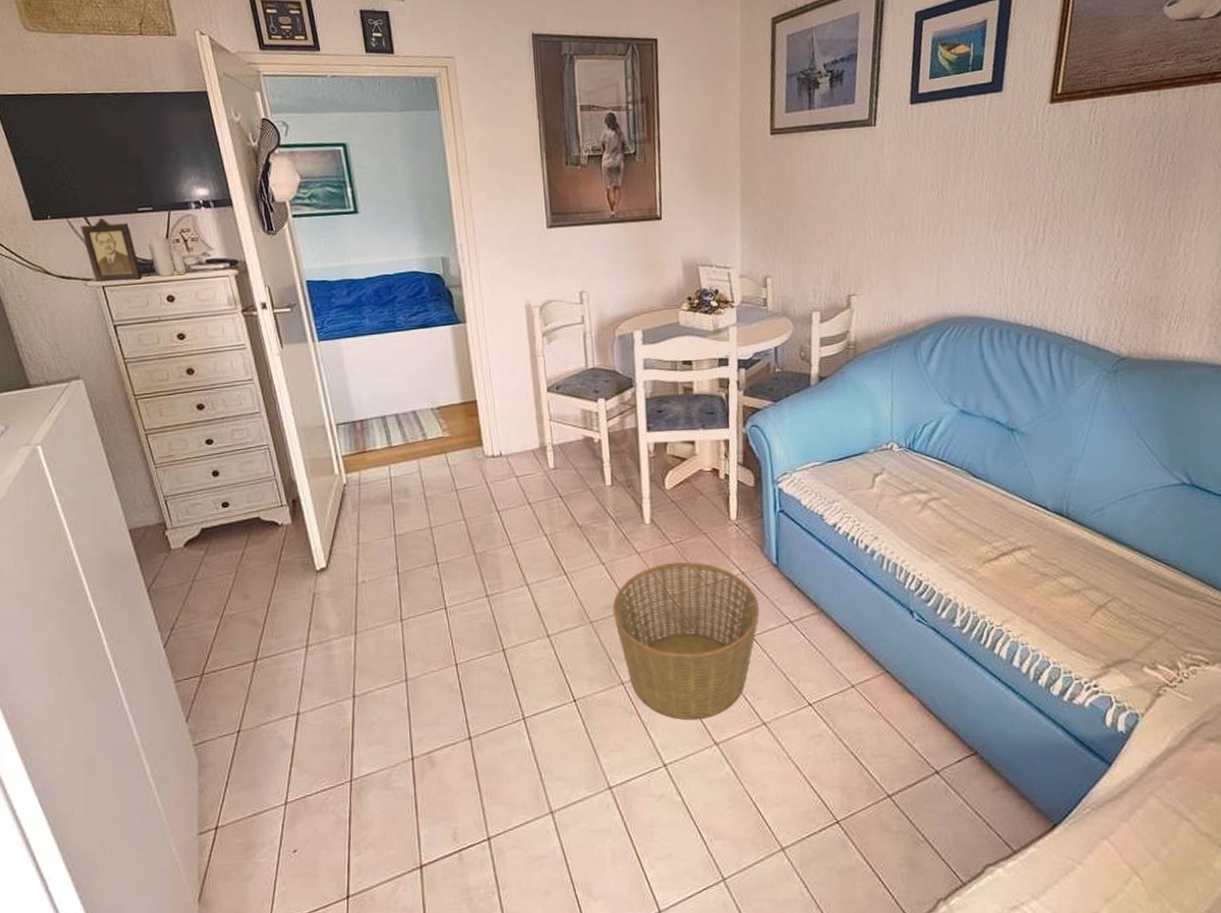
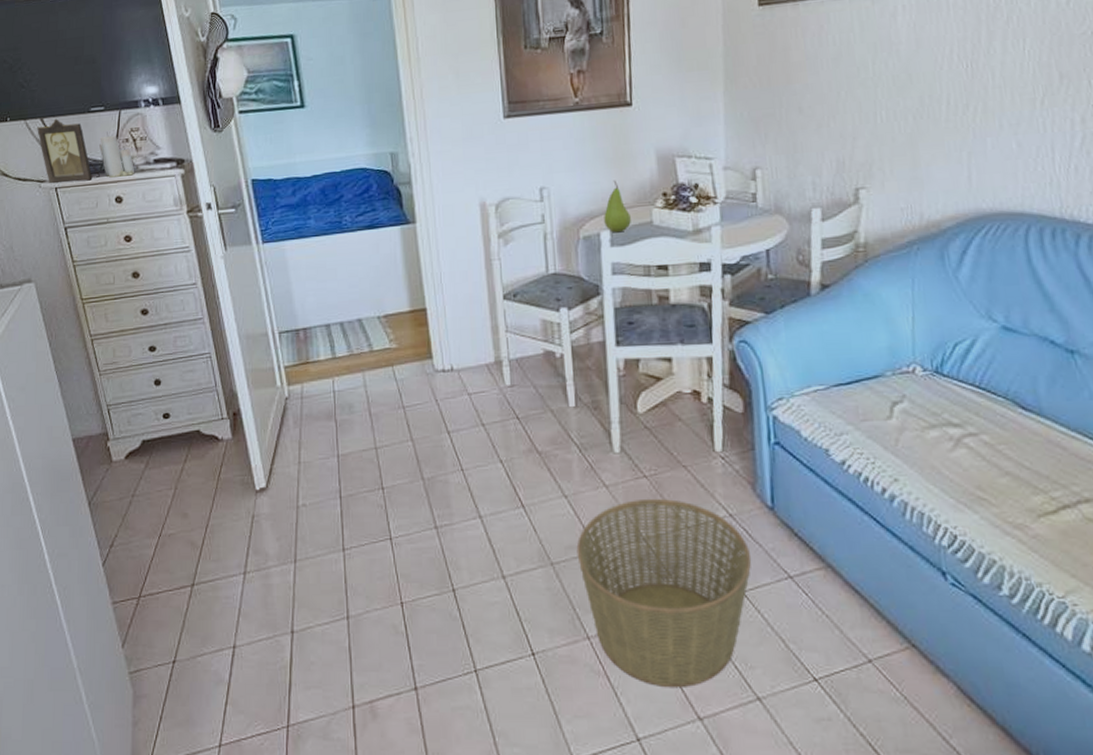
fruit: none [637,285,660,333] -> present [604,180,631,233]

